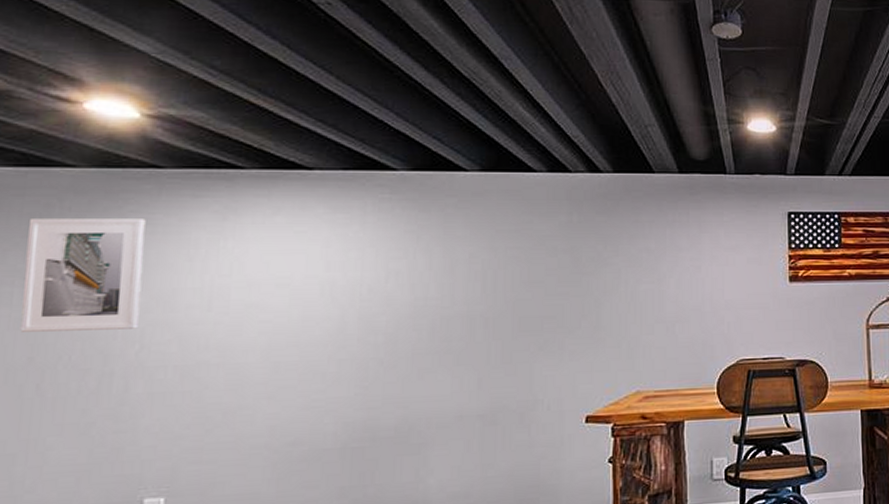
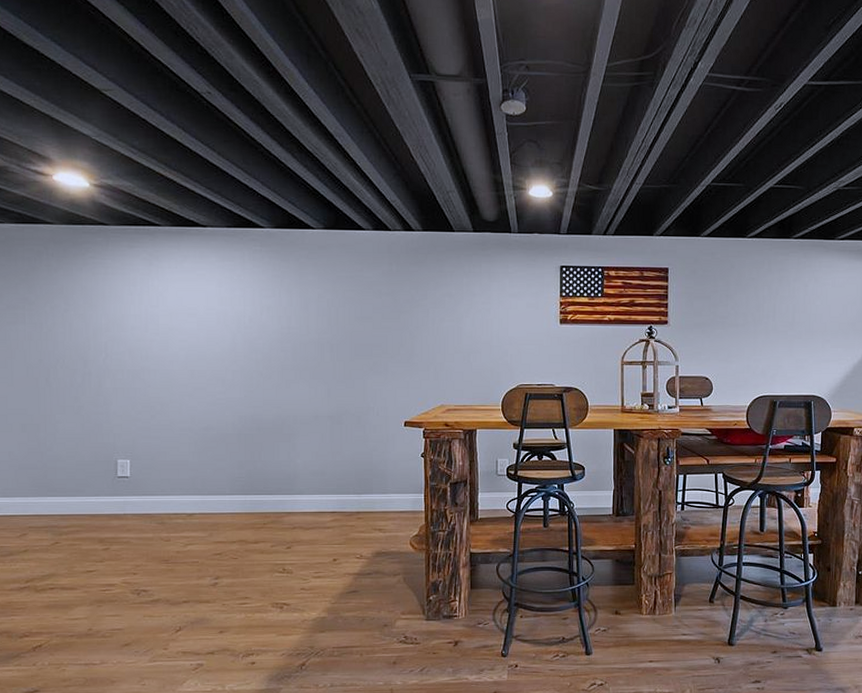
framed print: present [20,219,146,332] -> none [28,262,104,343]

